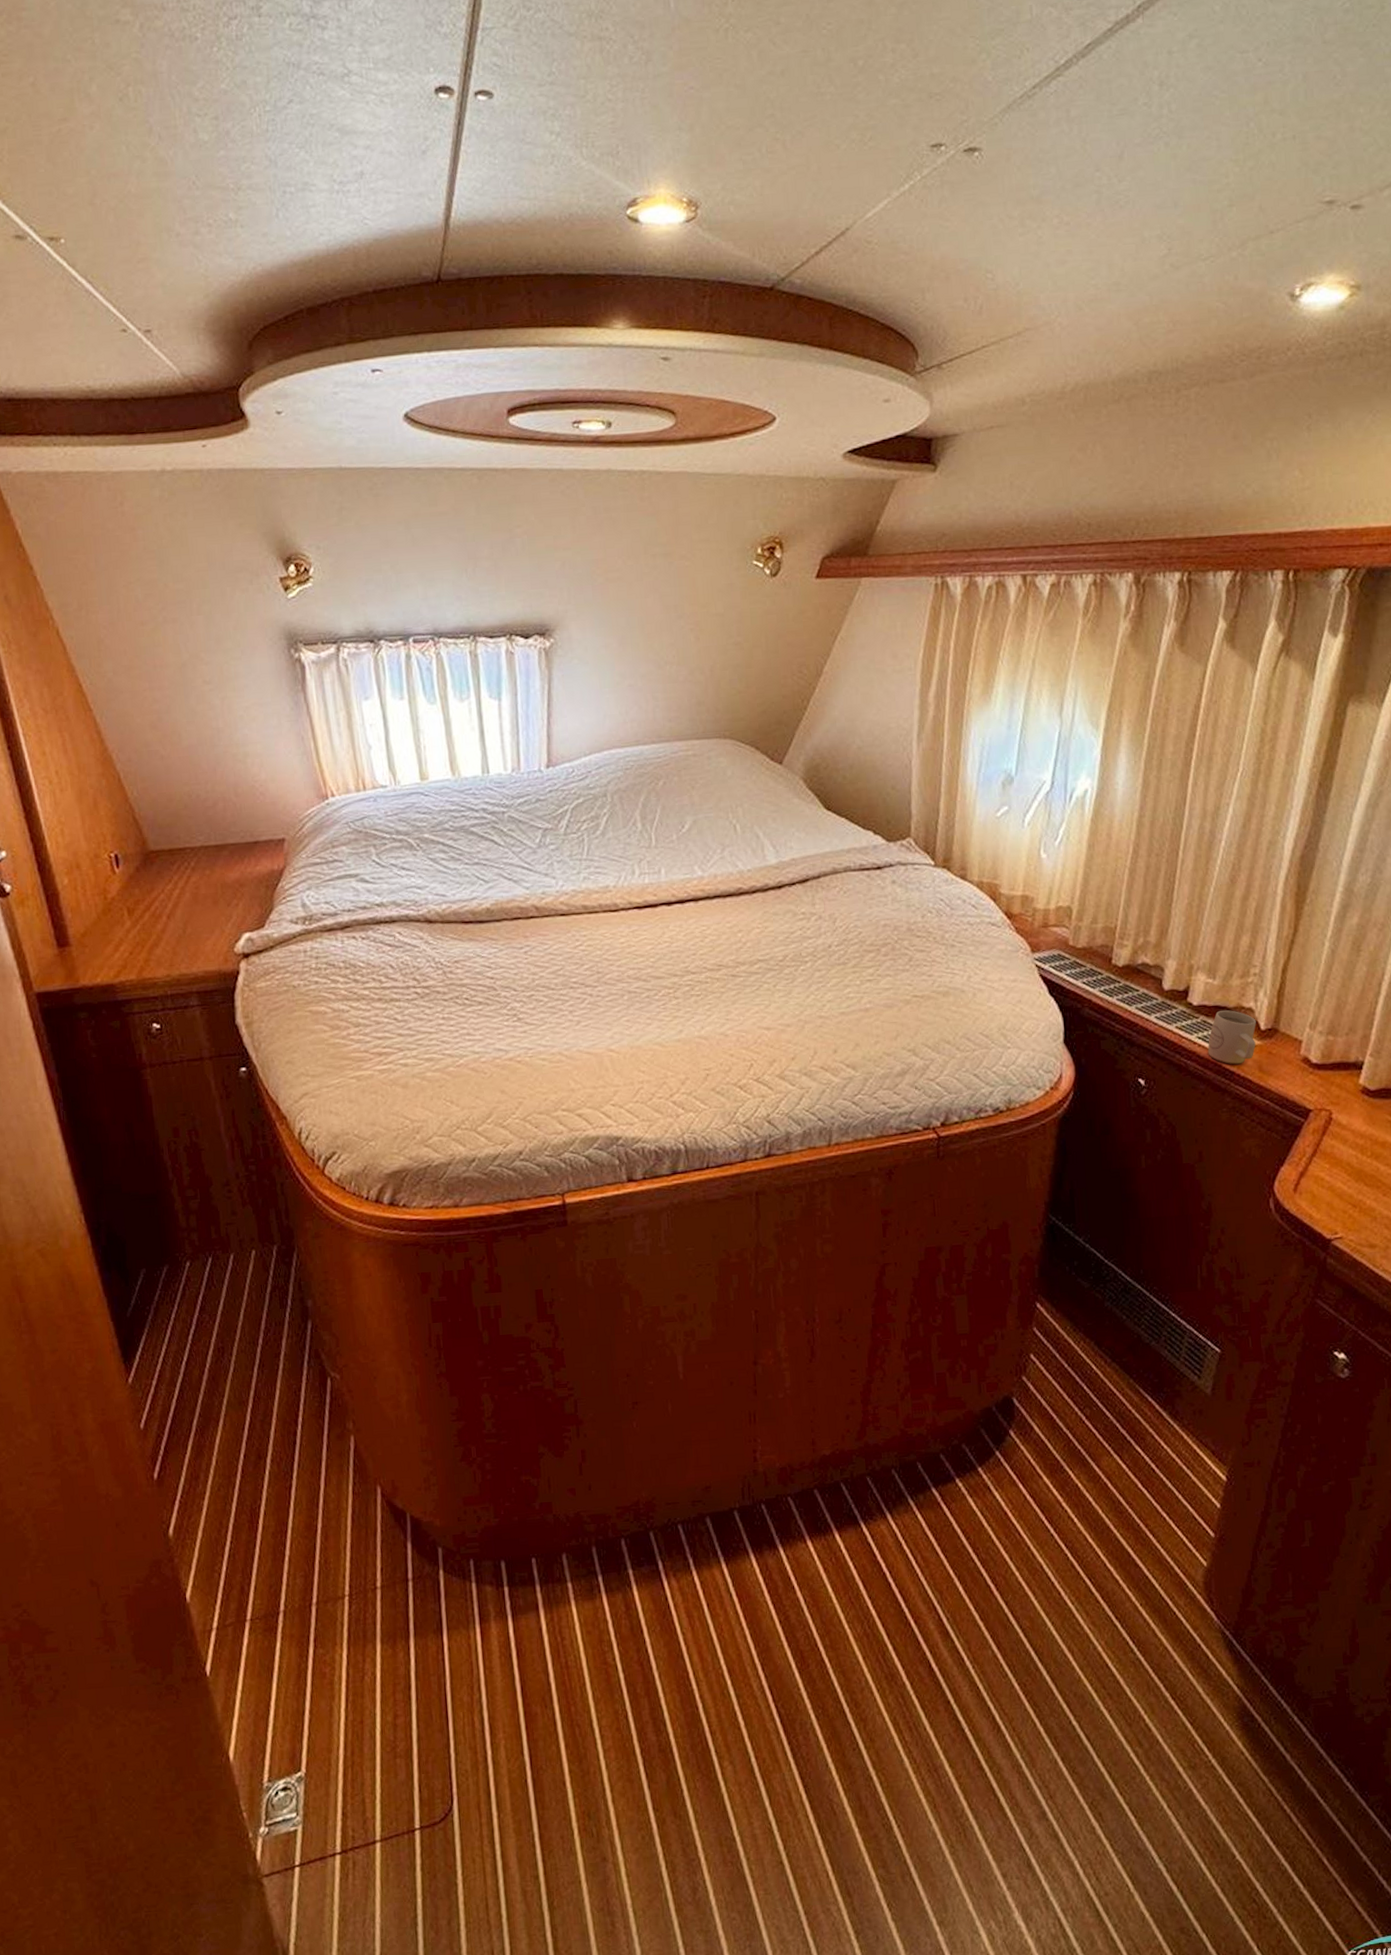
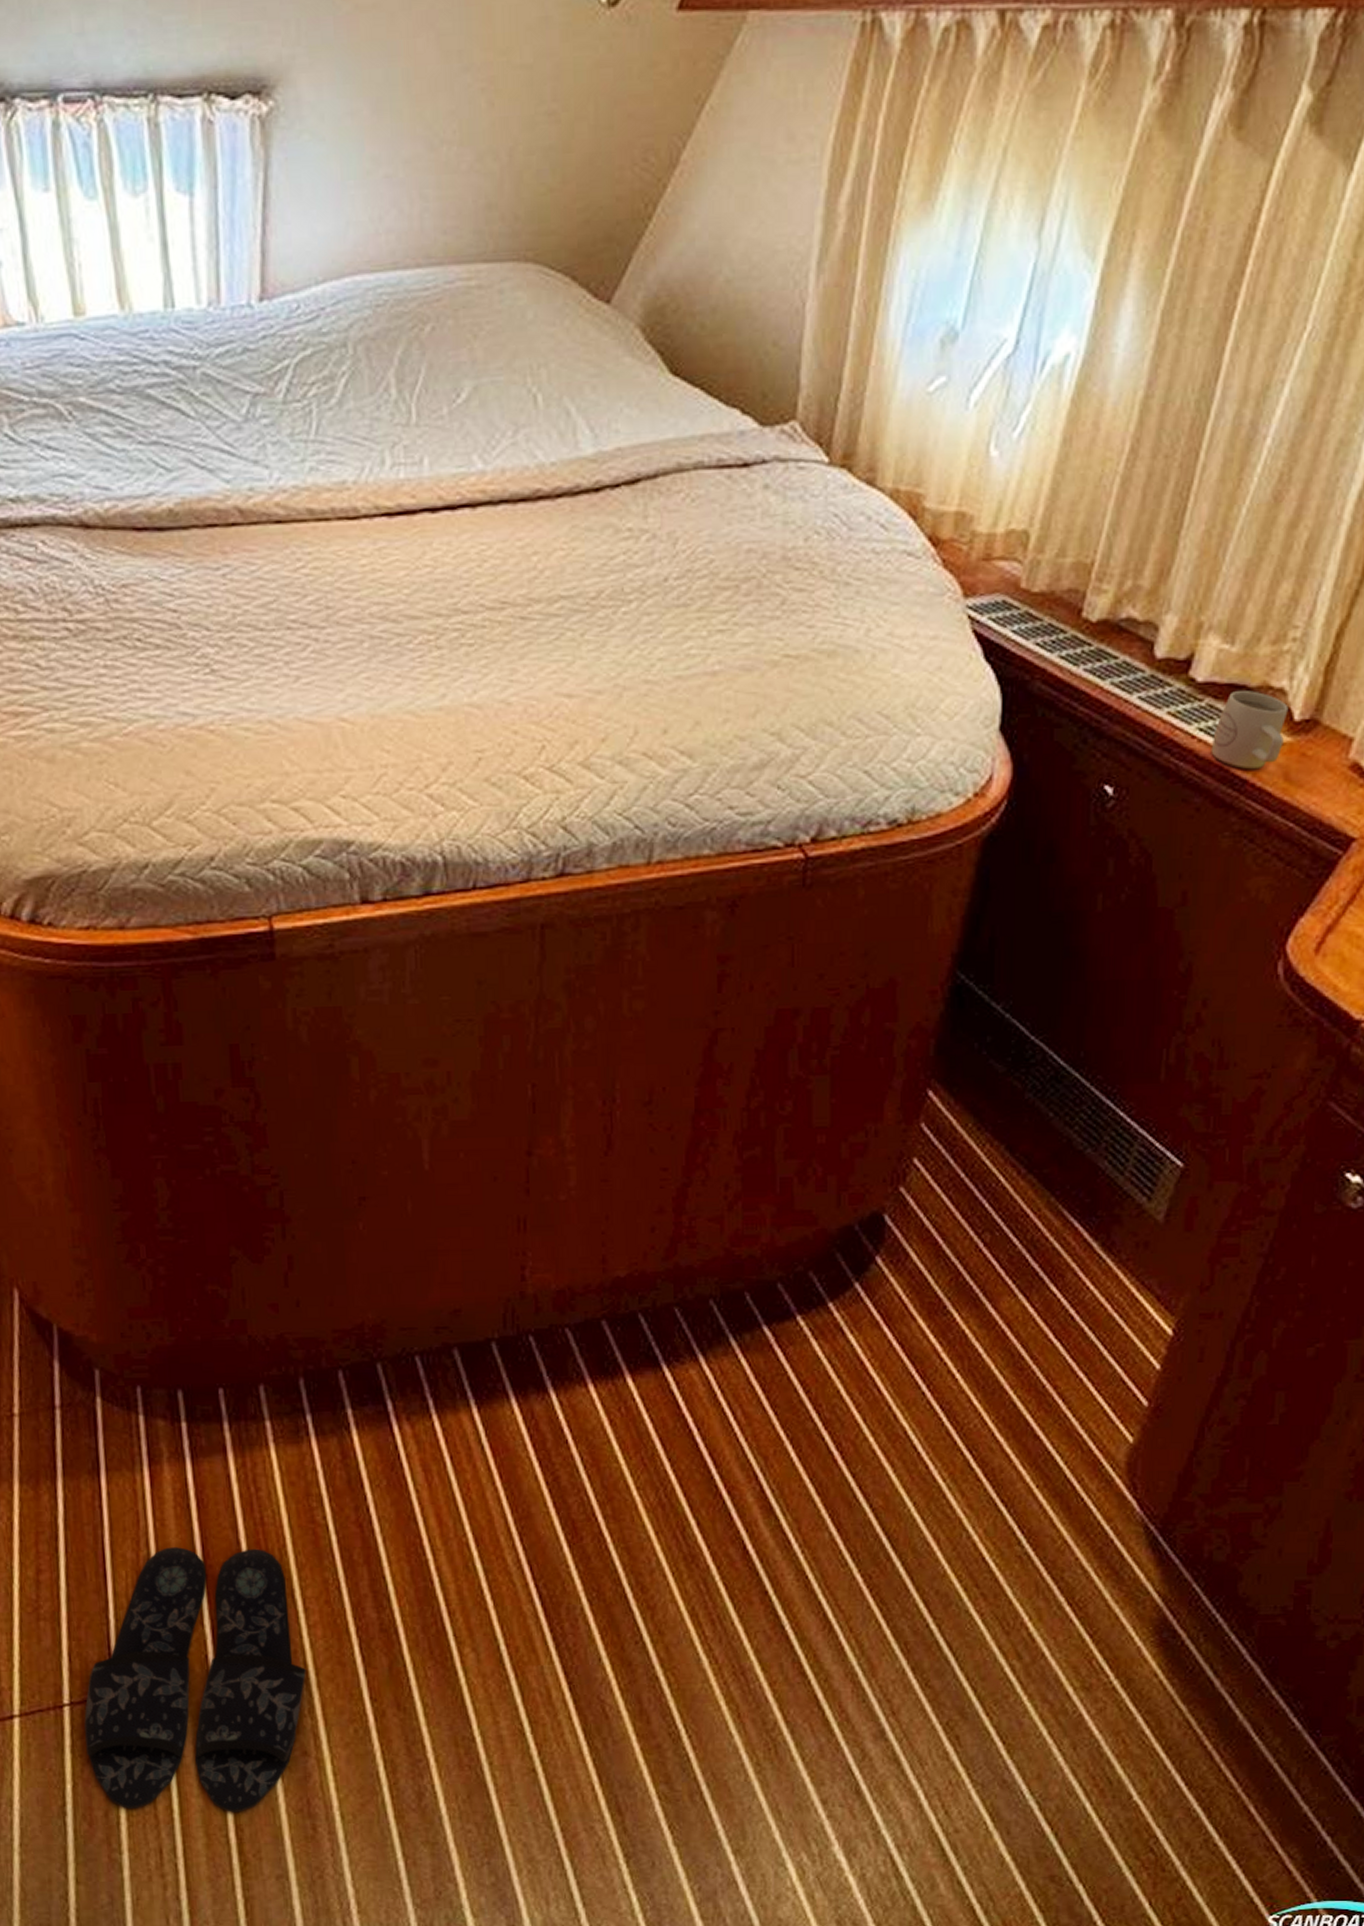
slippers: none [431,1688,604,1917] -> present [84,1547,307,1812]

